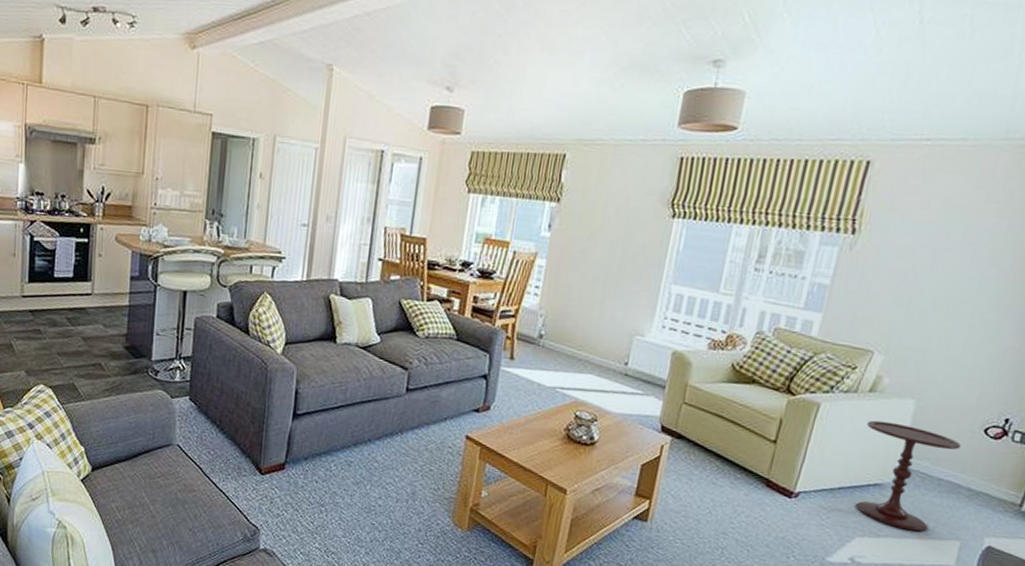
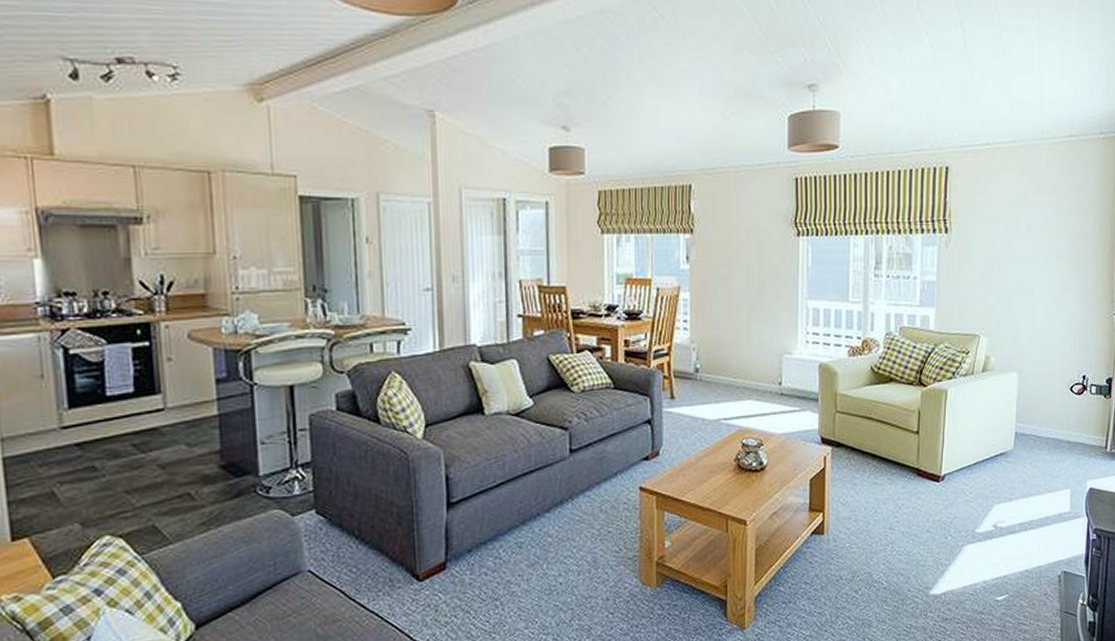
side table: present [855,420,961,532] -> none [986,395,1056,489]

